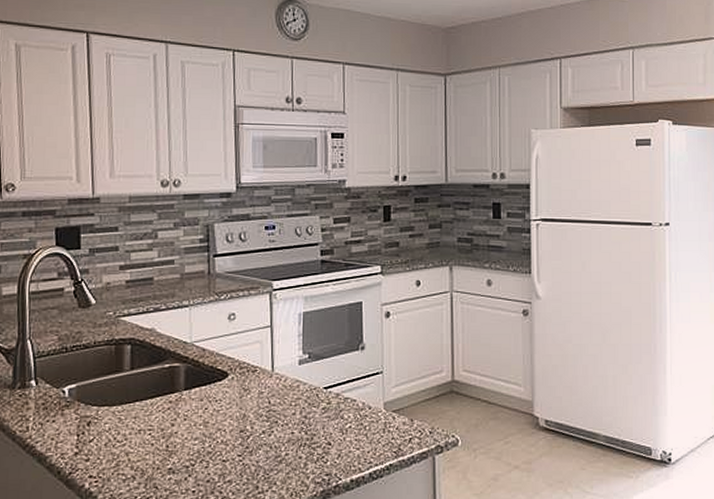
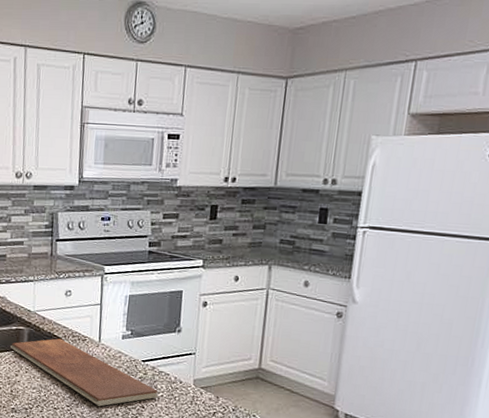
chopping board: none [162,373,345,450] -> present [9,338,158,407]

